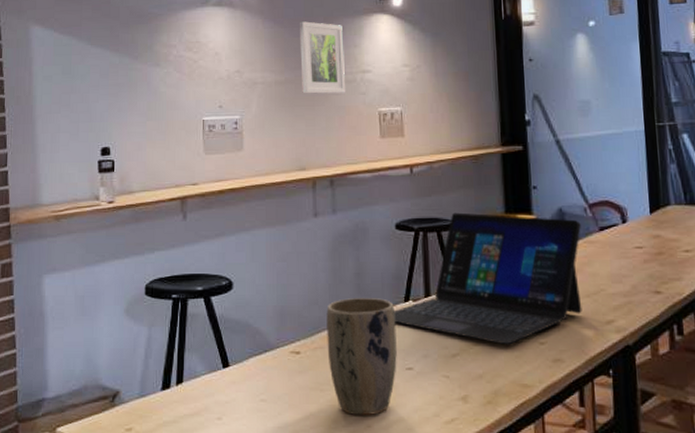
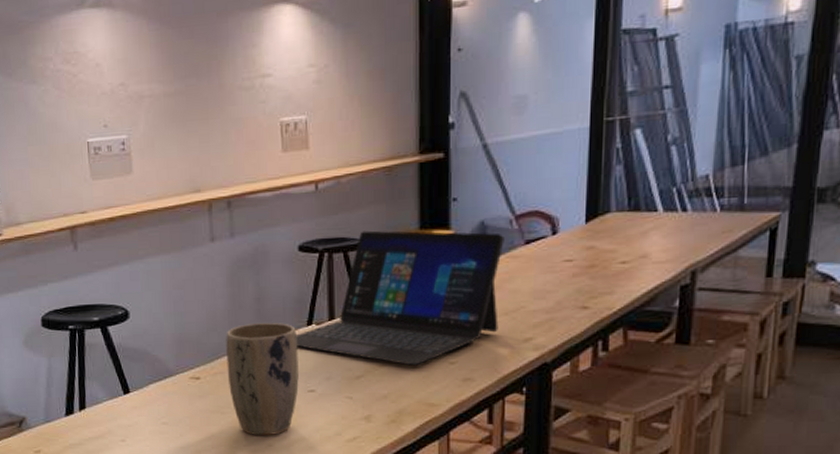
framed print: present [299,21,345,94] -> none [188,19,242,107]

